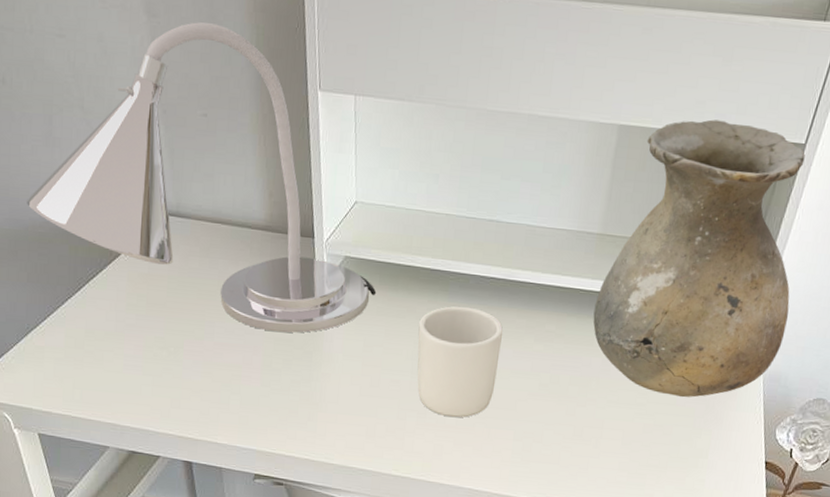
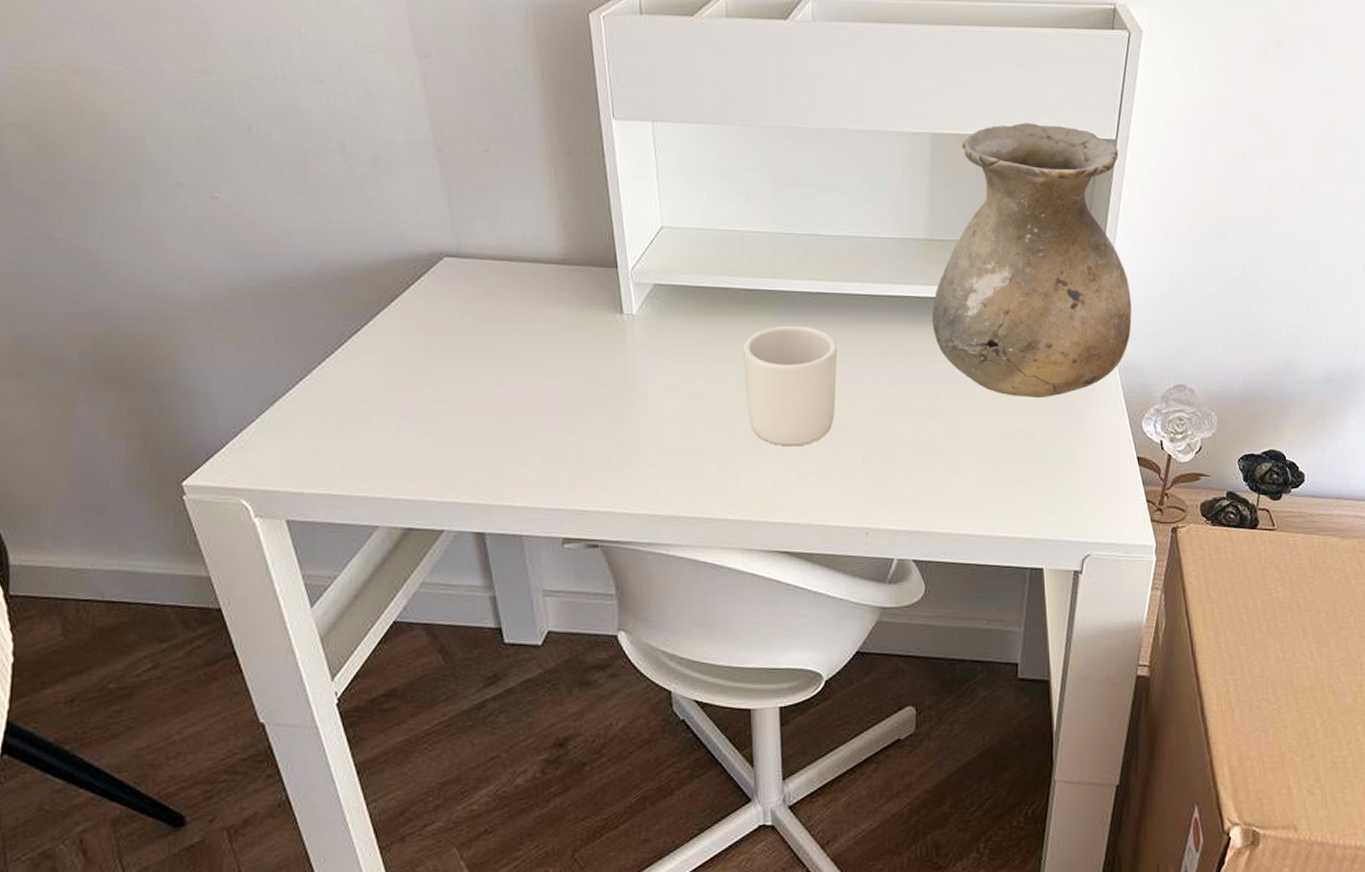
table lamp: present [27,22,377,333] -> none [275,60,693,372]

